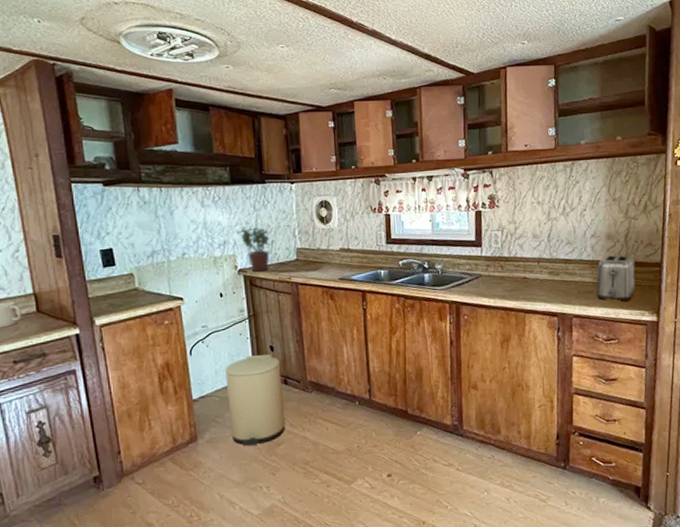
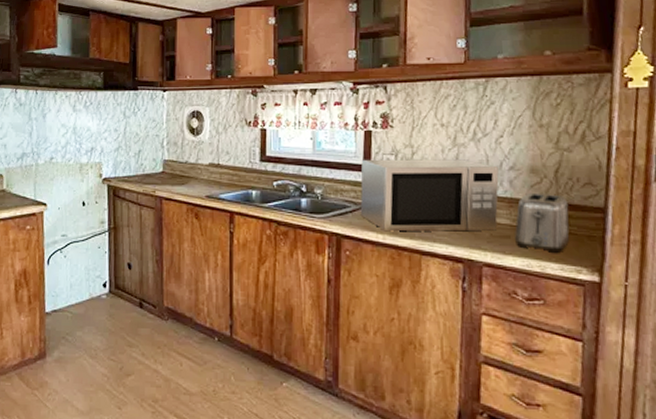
pedal bin: present [225,354,285,446] -> none [80,272,137,372]
potted plant: present [238,226,270,273] -> none [106,133,137,183]
microwave: none [474,231,583,297] -> present [360,159,499,232]

